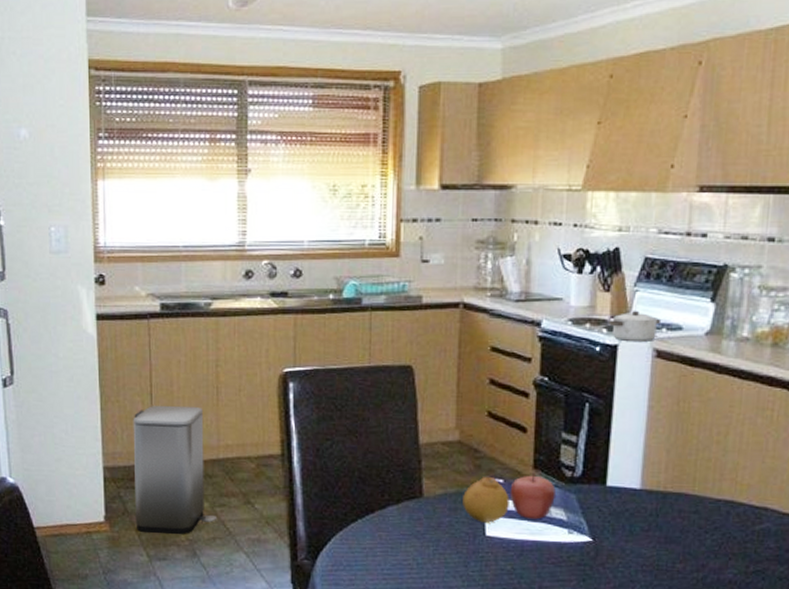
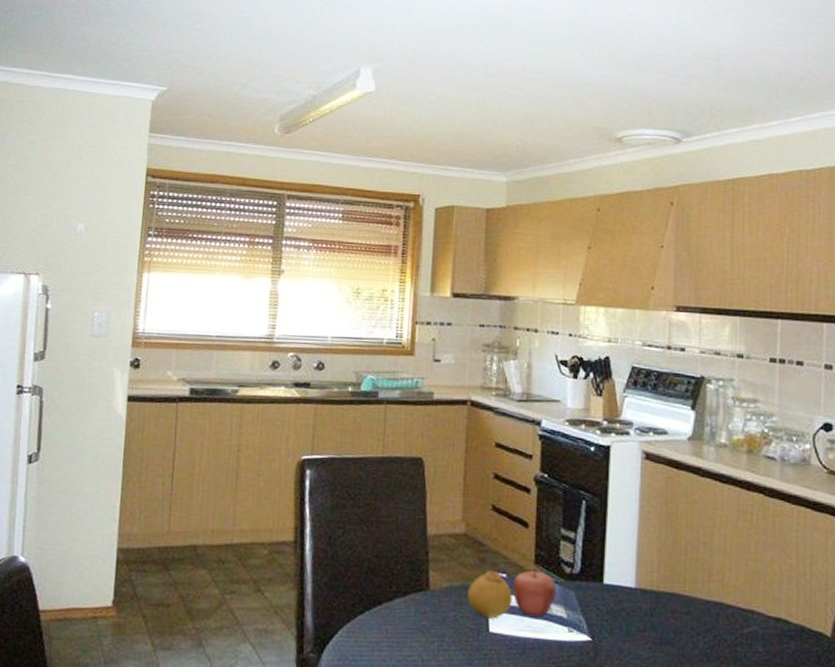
pedal bin: present [133,405,218,534] -> none [143,487,227,622]
cooking pot: present [609,310,662,341] -> none [602,414,649,444]

